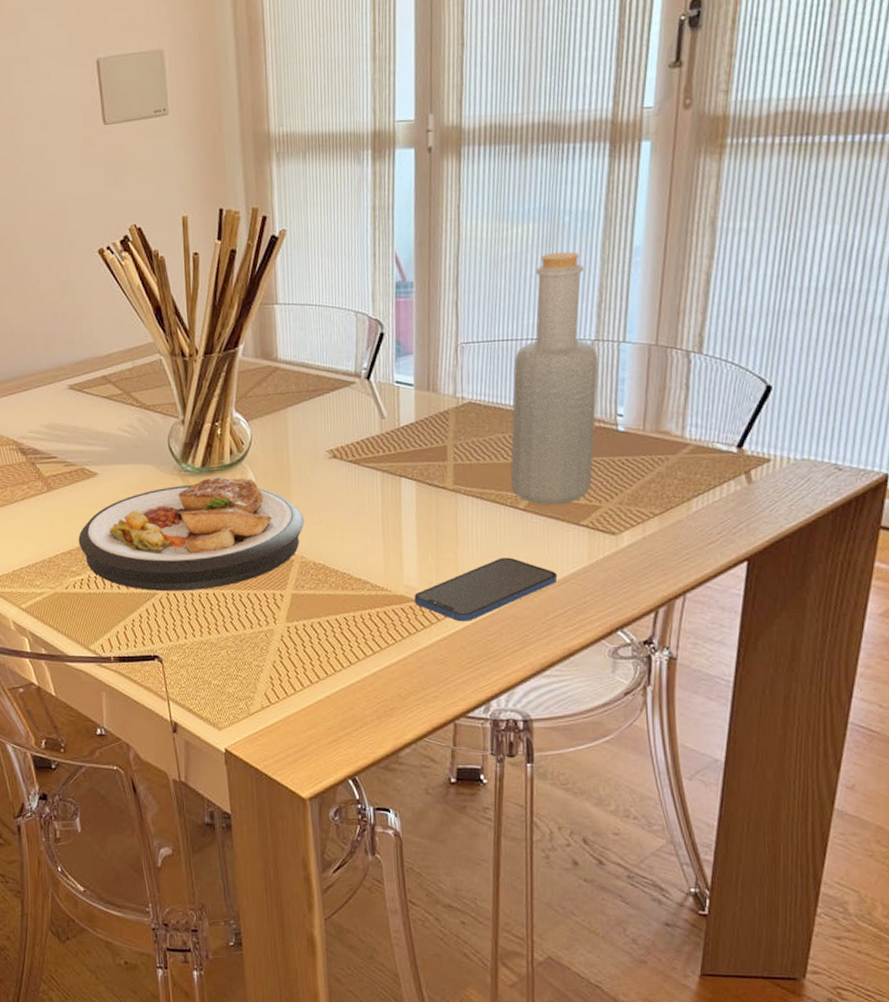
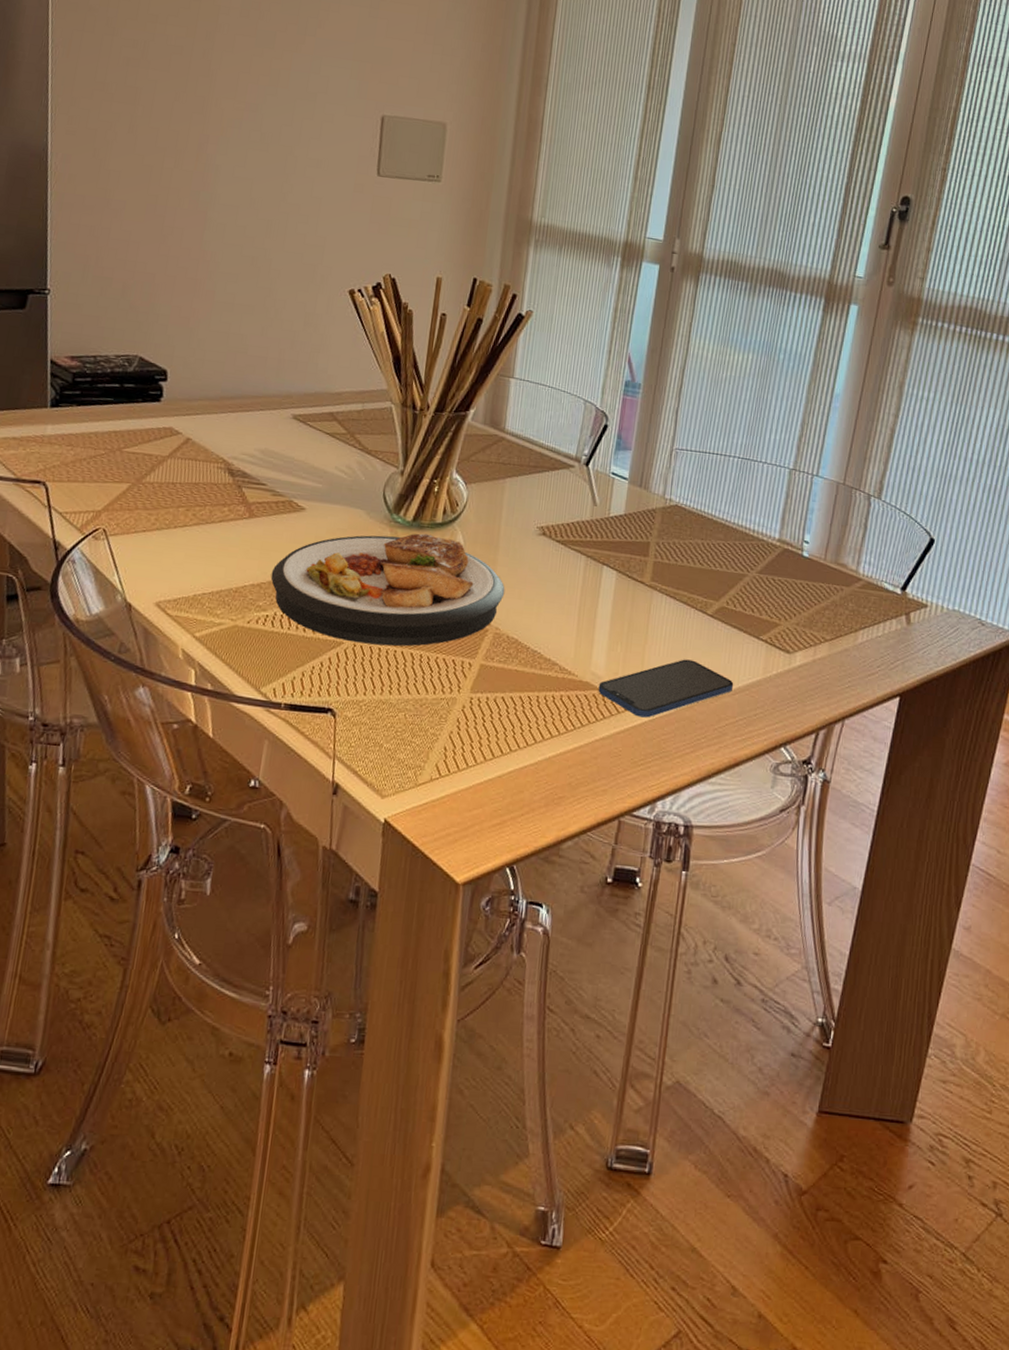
bottle: present [511,251,598,505] -> none [703,383,794,617]

